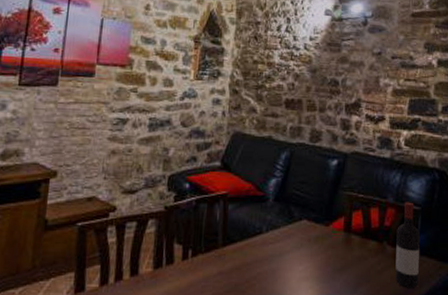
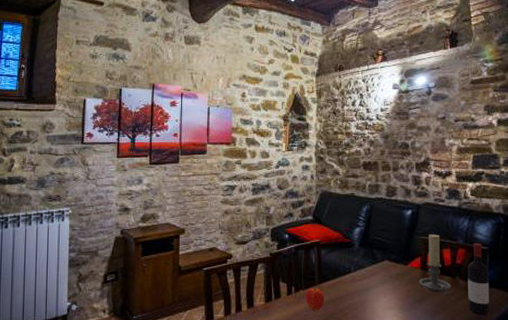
apple: none [204,251,228,281] -> present [305,287,324,311]
candle holder: none [340,189,378,264] -> present [418,234,451,296]

